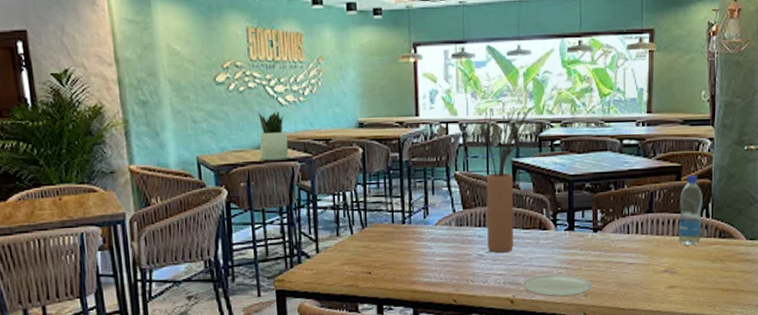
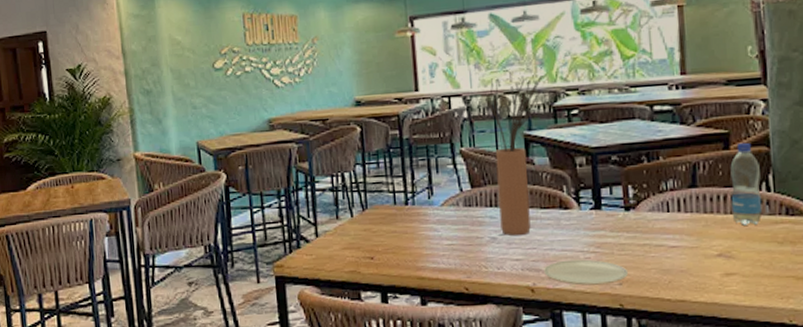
planter: present [257,111,292,162] -> none [255,94,289,144]

